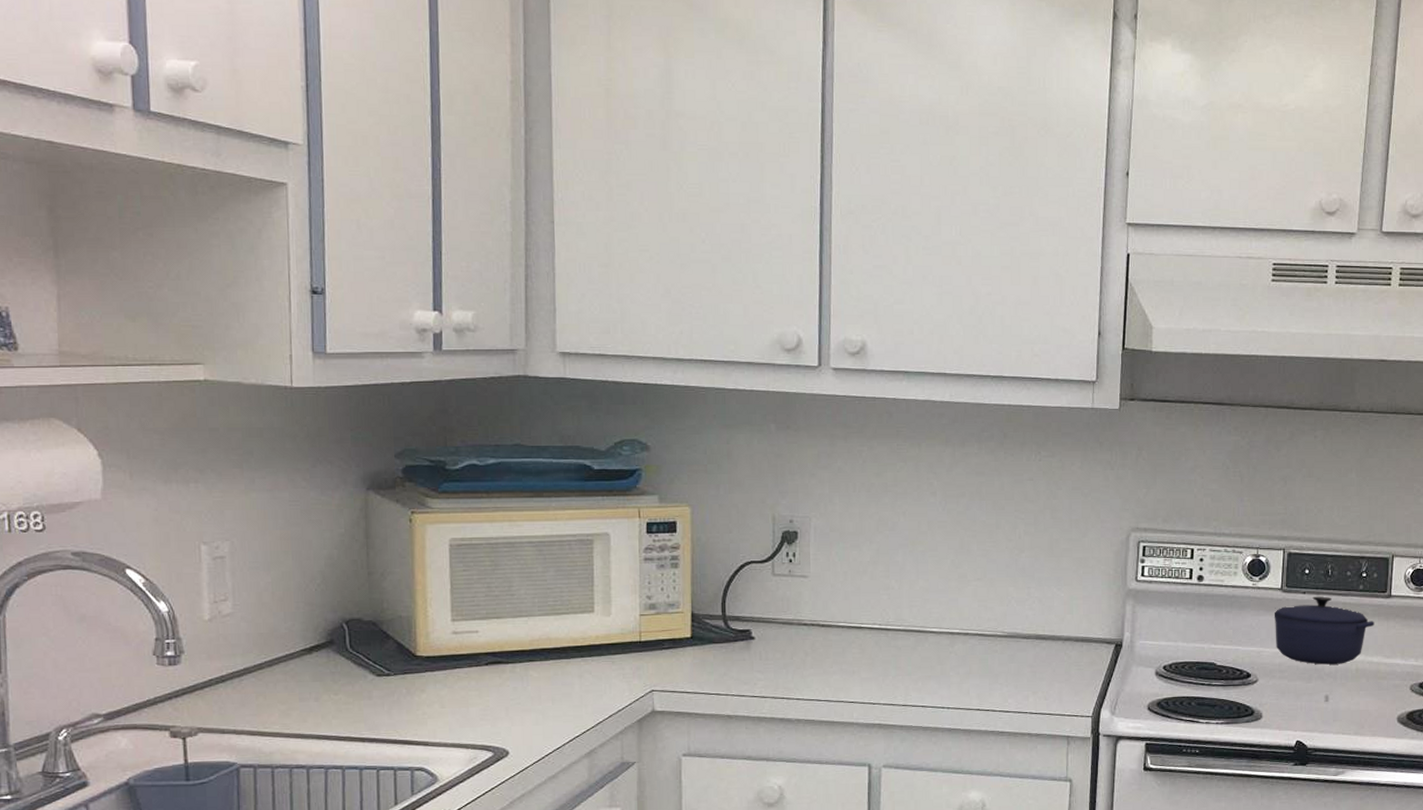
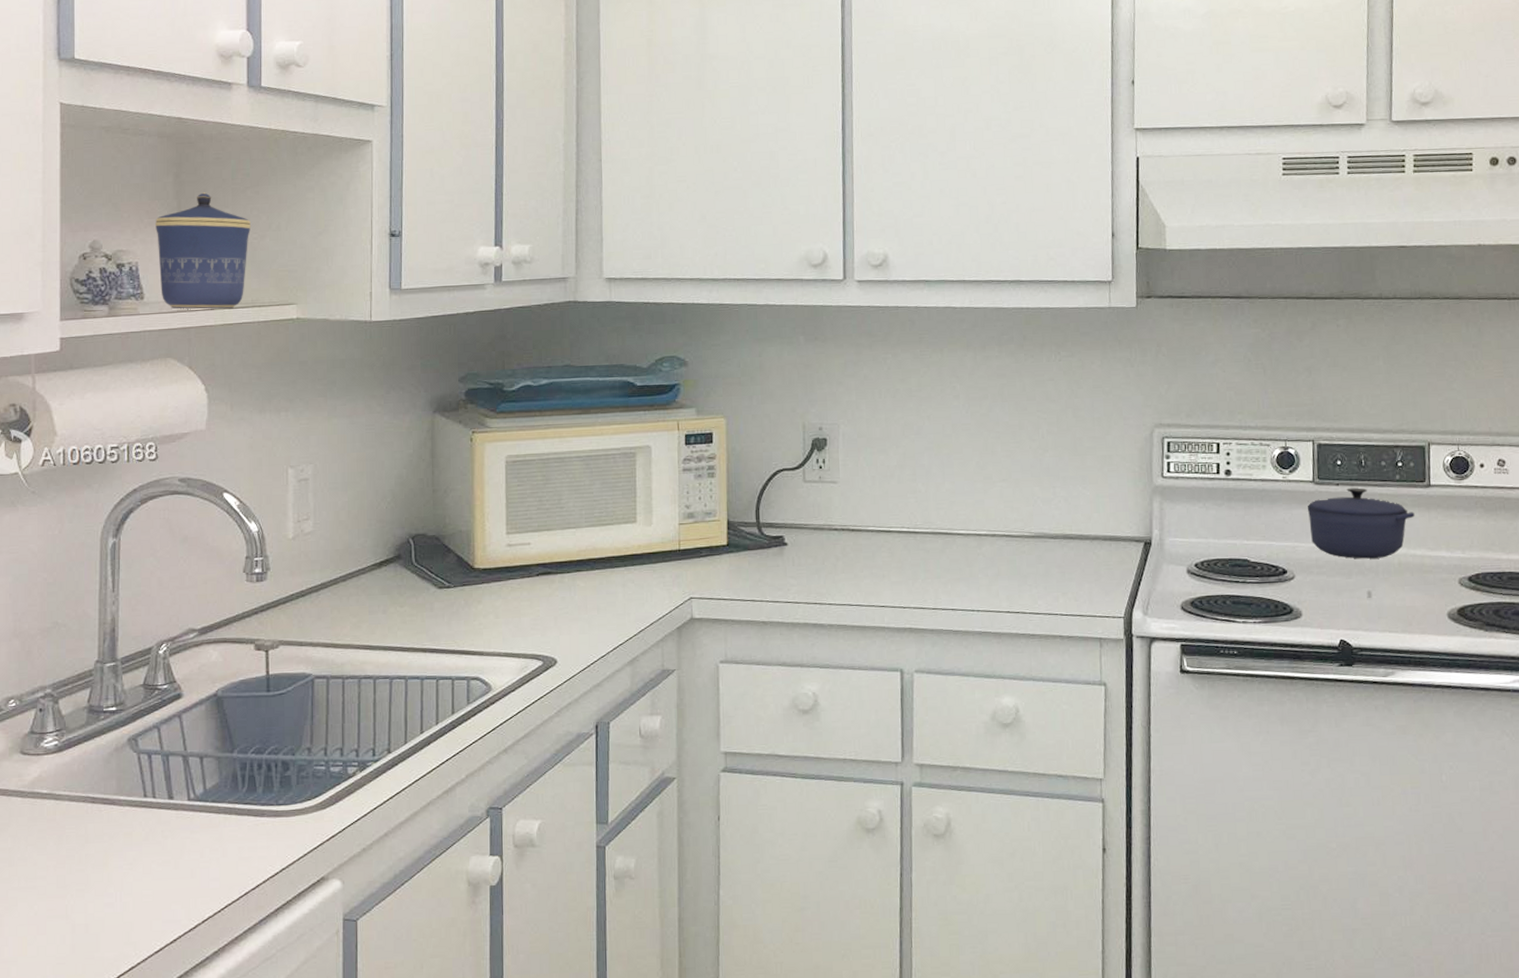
decorative jar: none [26,231,145,366] -> present [154,192,250,310]

